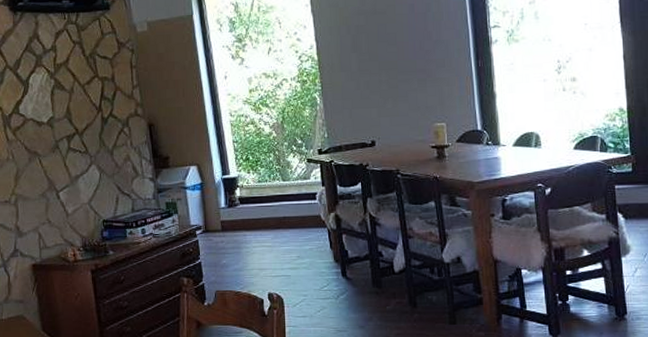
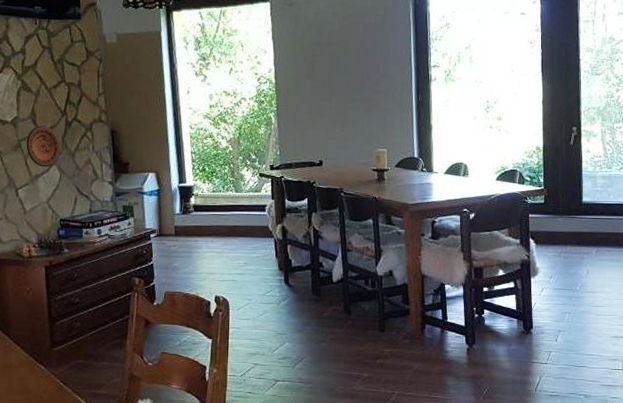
decorative plate: none [63,124,98,167] -> present [26,126,61,167]

